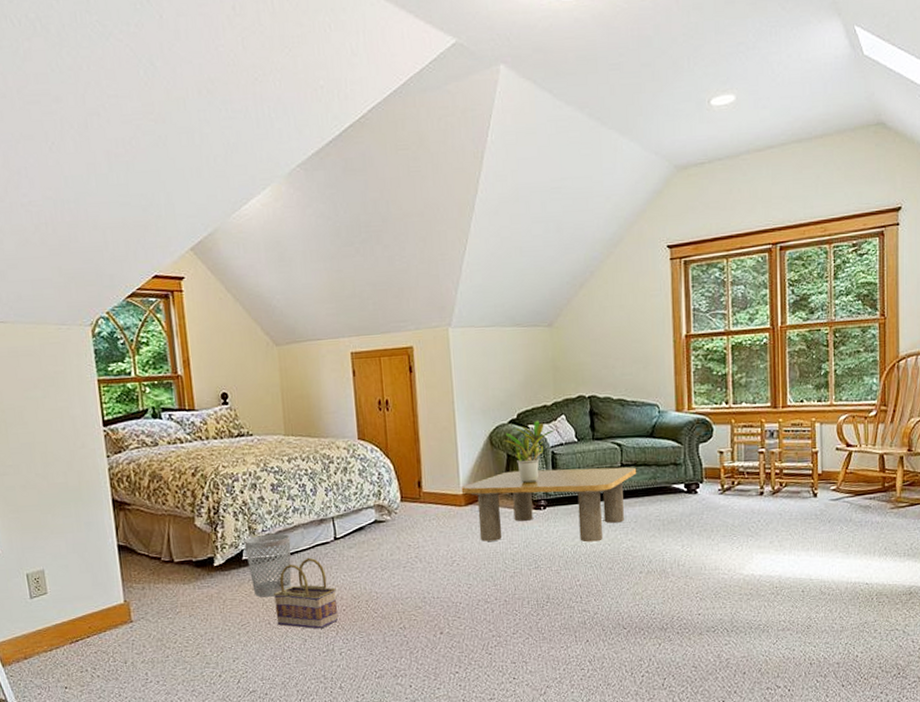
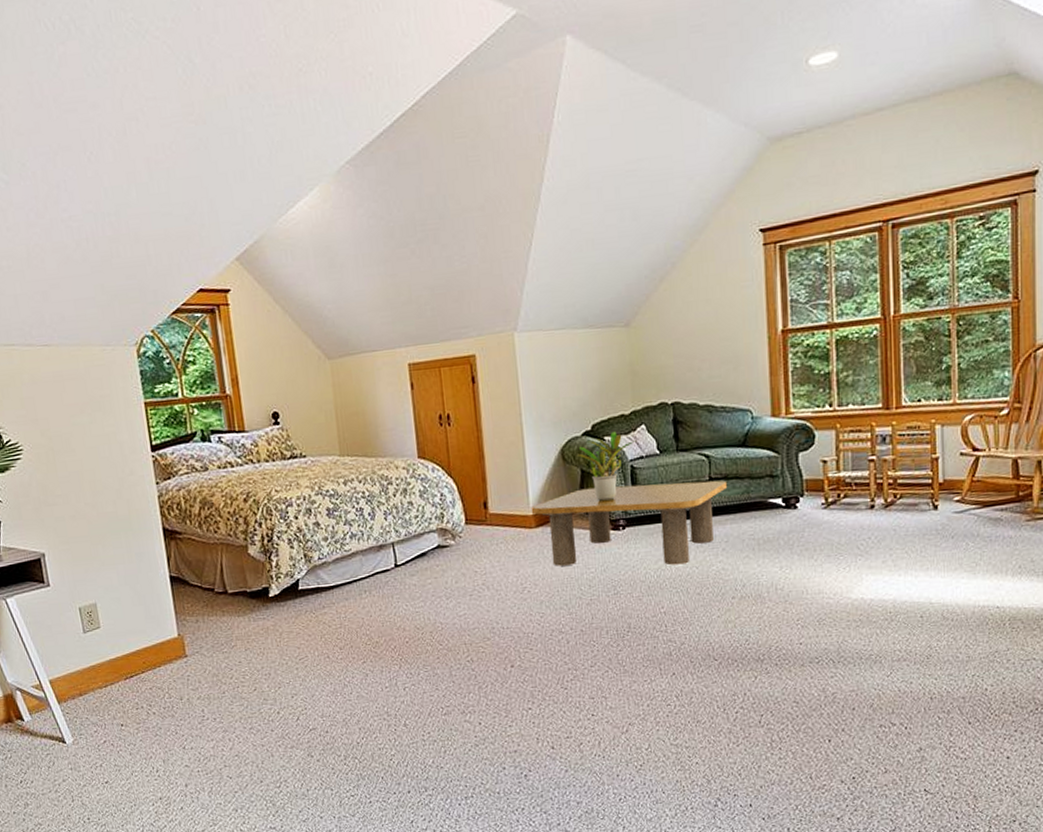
wastebasket: present [244,533,292,597] -> none [300,561,351,630]
basket: present [273,557,338,629] -> none [331,586,401,663]

